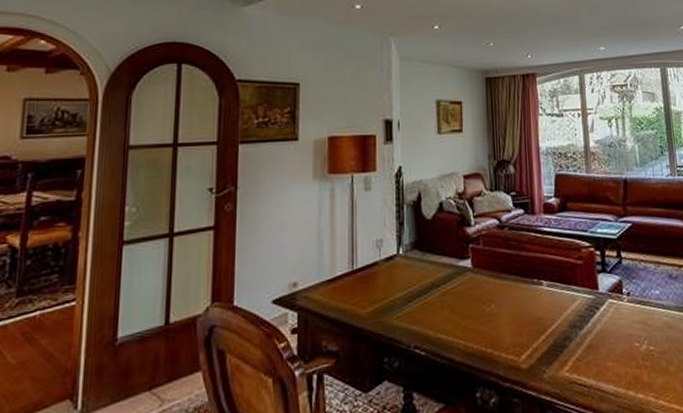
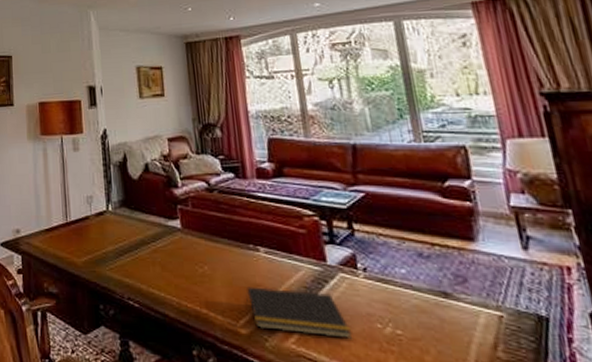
notepad: none [528,319,616,362] -> present [246,286,352,339]

